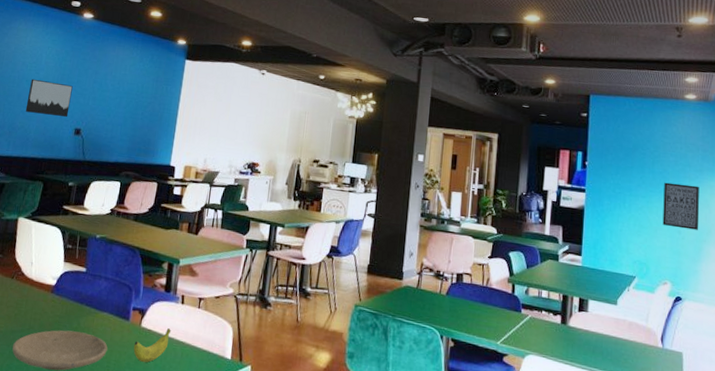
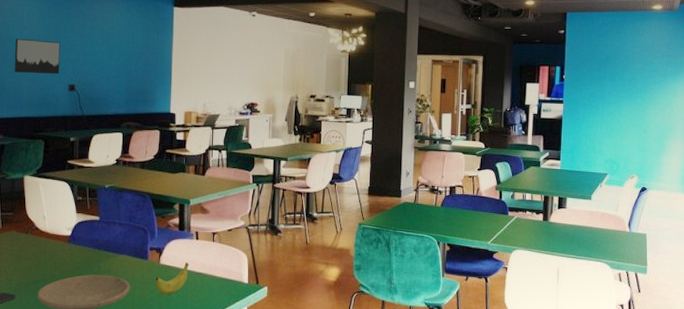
wall art: present [662,182,699,230] -> none [631,88,663,128]

